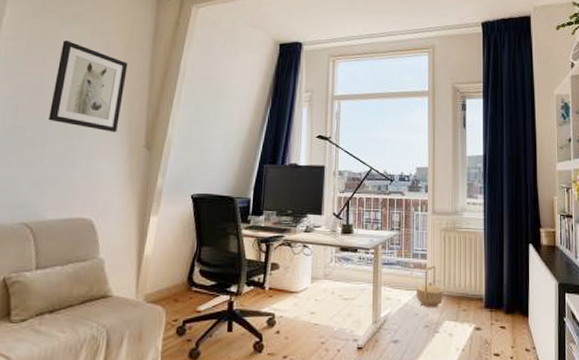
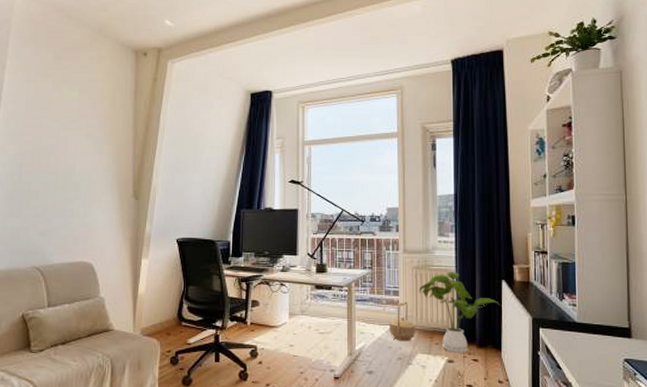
wall art: present [49,41,128,132] -> none [49,101,113,184]
house plant: none [447,235,529,320] -> present [418,272,502,353]

